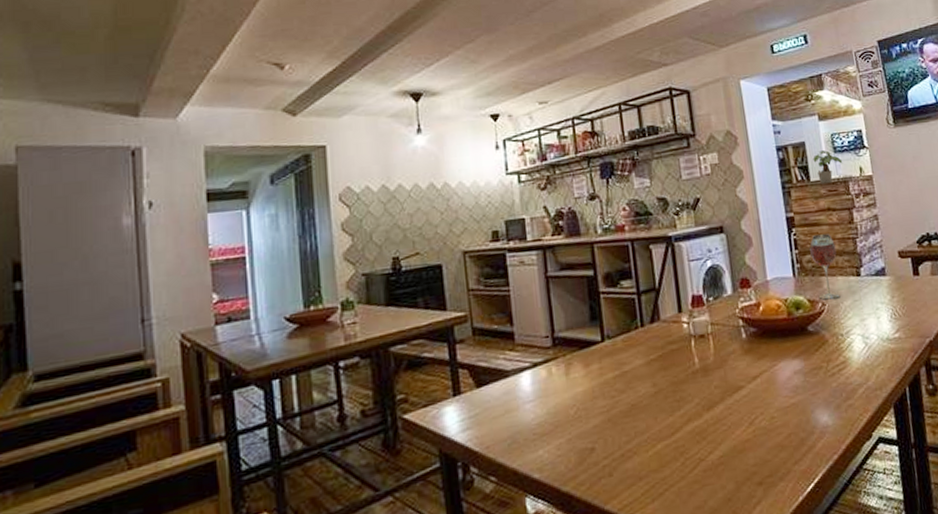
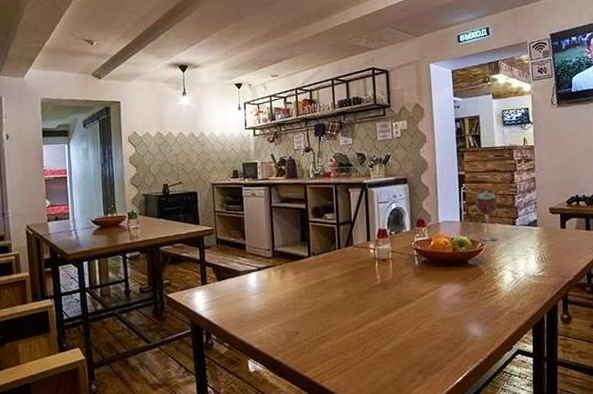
potted plant: present [812,150,843,185] -> none [485,123,510,151]

